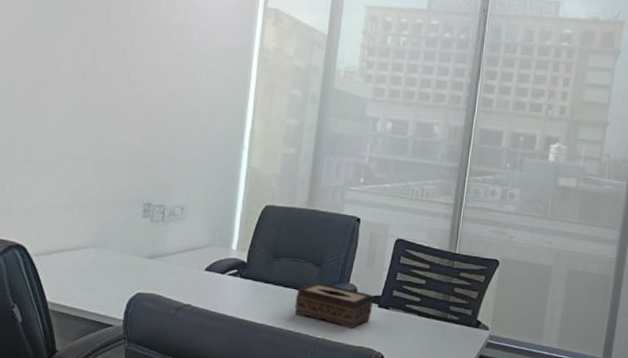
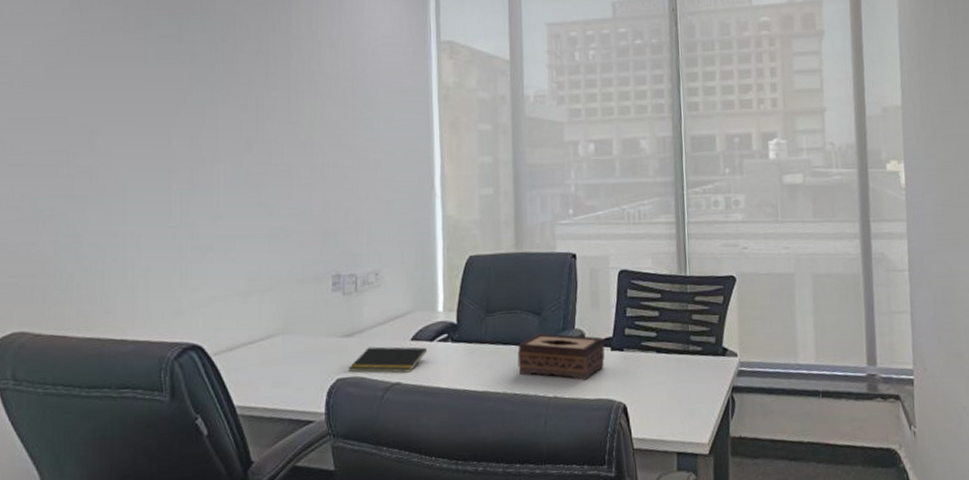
notepad: none [148,270,218,298] -> present [348,346,427,373]

